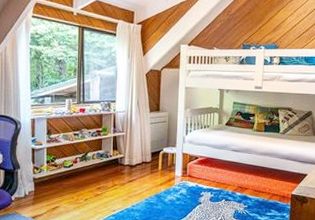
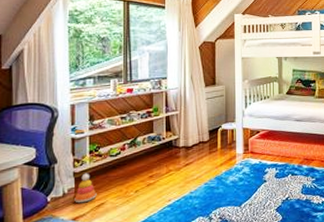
stacking toy: none [34,179,53,205] -> present [74,173,97,204]

